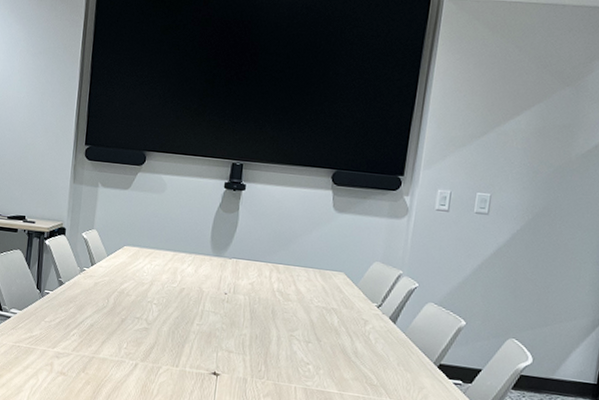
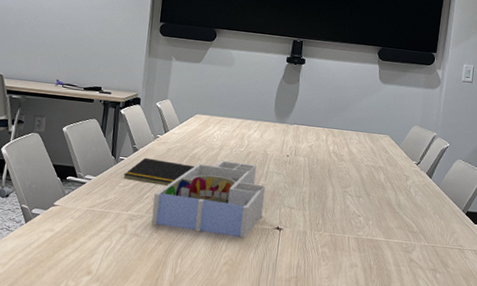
notepad: none [49,292,124,323] -> present [123,157,195,186]
desk organizer: none [78,296,201,384] -> present [151,160,266,239]

